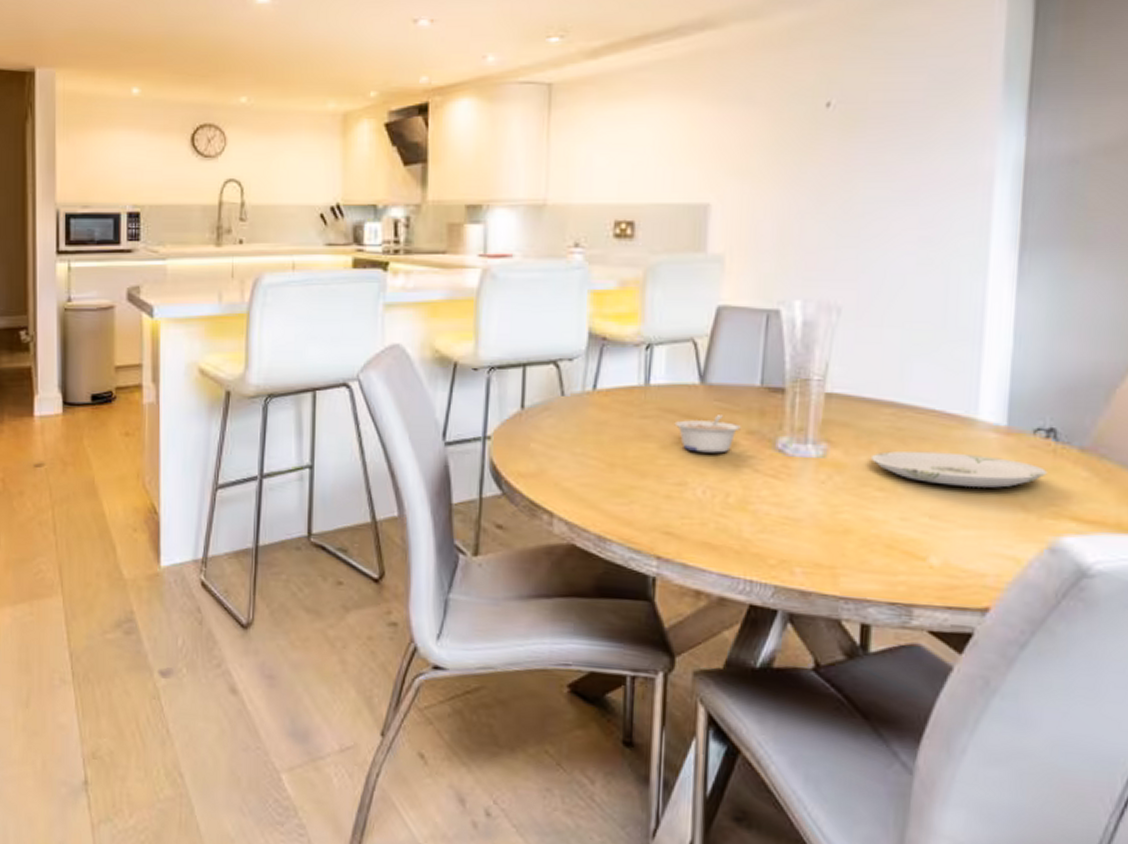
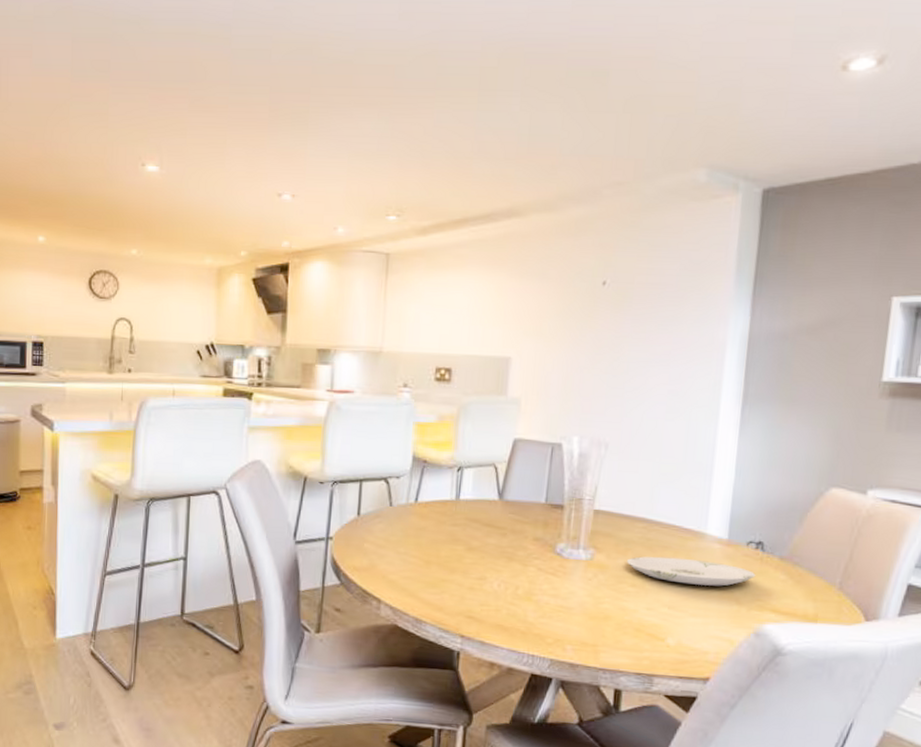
legume: present [674,415,741,453] -> none [478,525,529,555]

